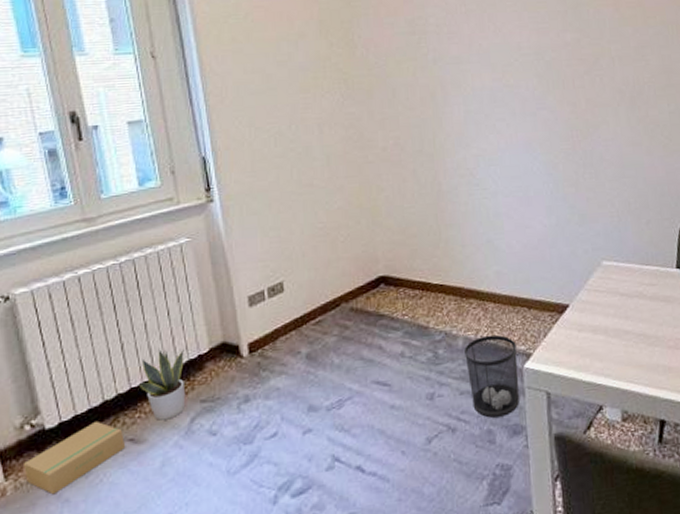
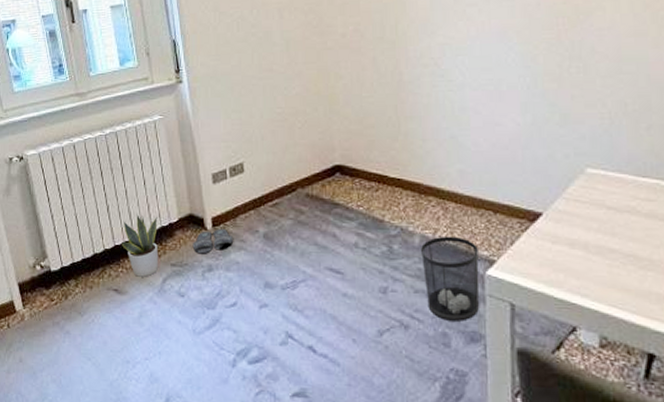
box: present [24,420,126,495] -> none [36,270,112,326]
slippers: none [226,353,272,385] -> present [192,228,233,254]

